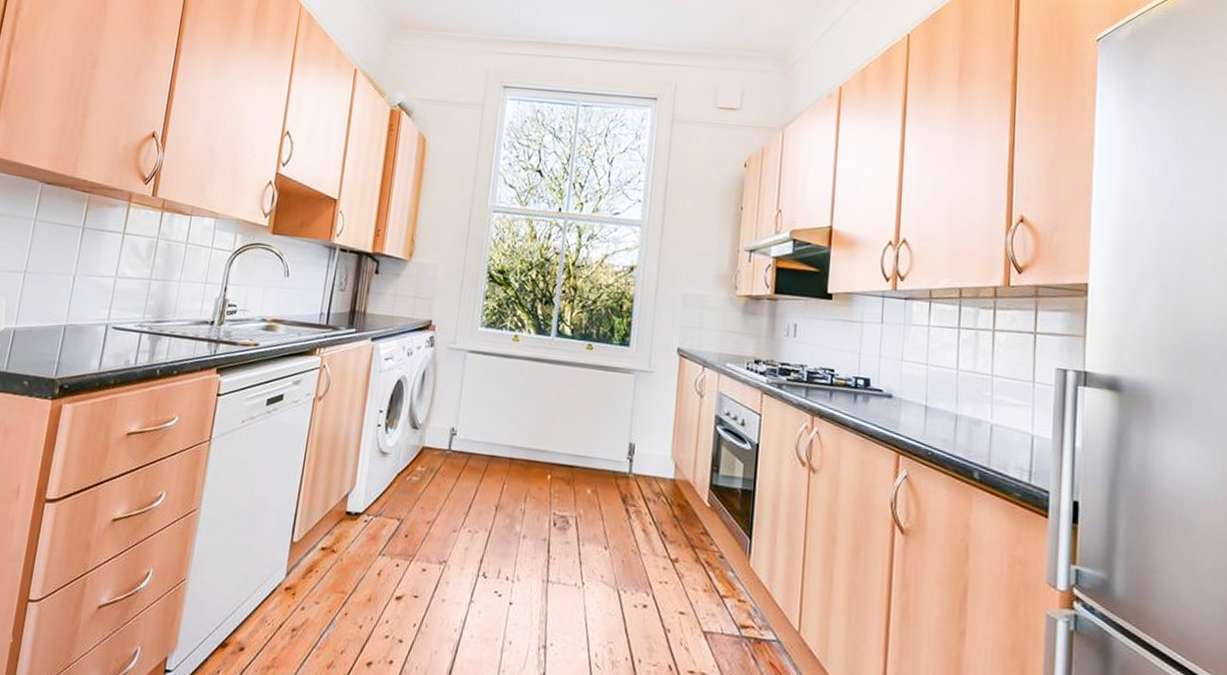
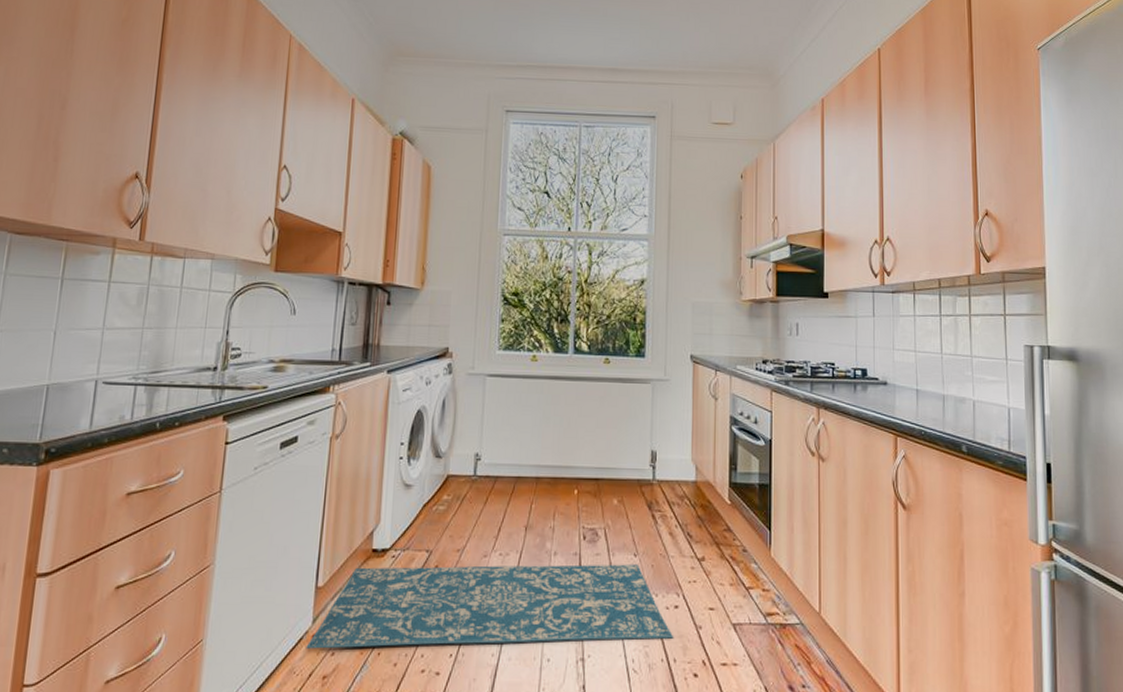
rug: none [278,527,640,638] -> present [306,564,673,649]

